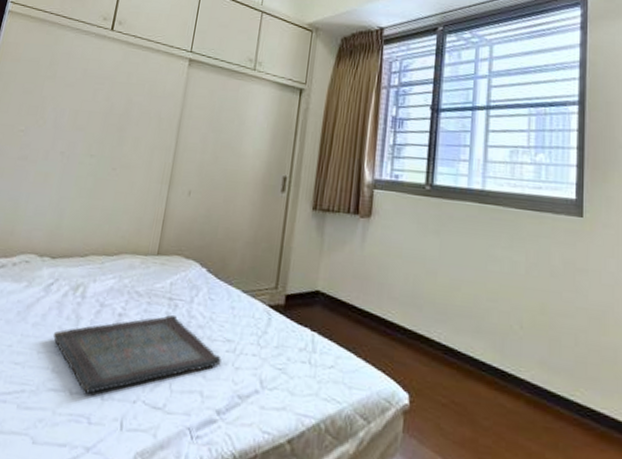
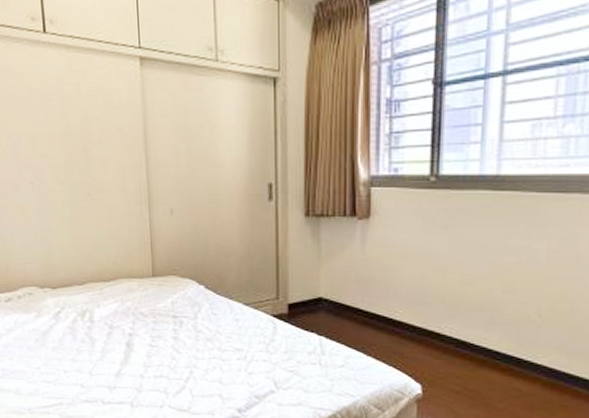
serving tray: present [53,315,221,394] -> none [73,331,234,402]

